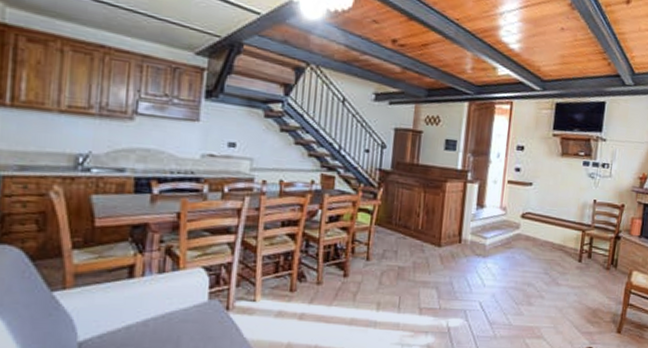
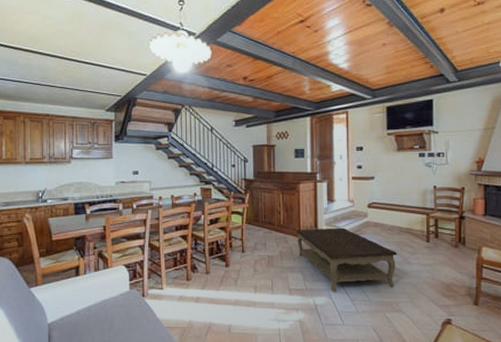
coffee table: none [435,237,547,312] -> present [296,227,398,291]

